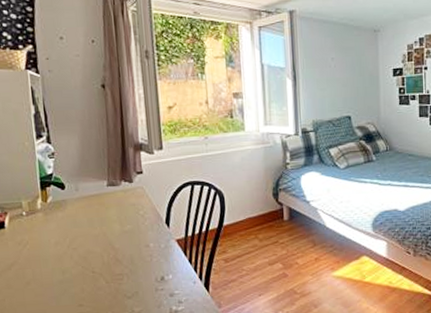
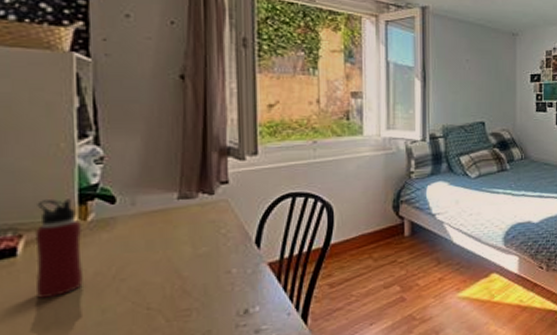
water bottle: none [14,185,49,260] -> present [34,199,83,298]

